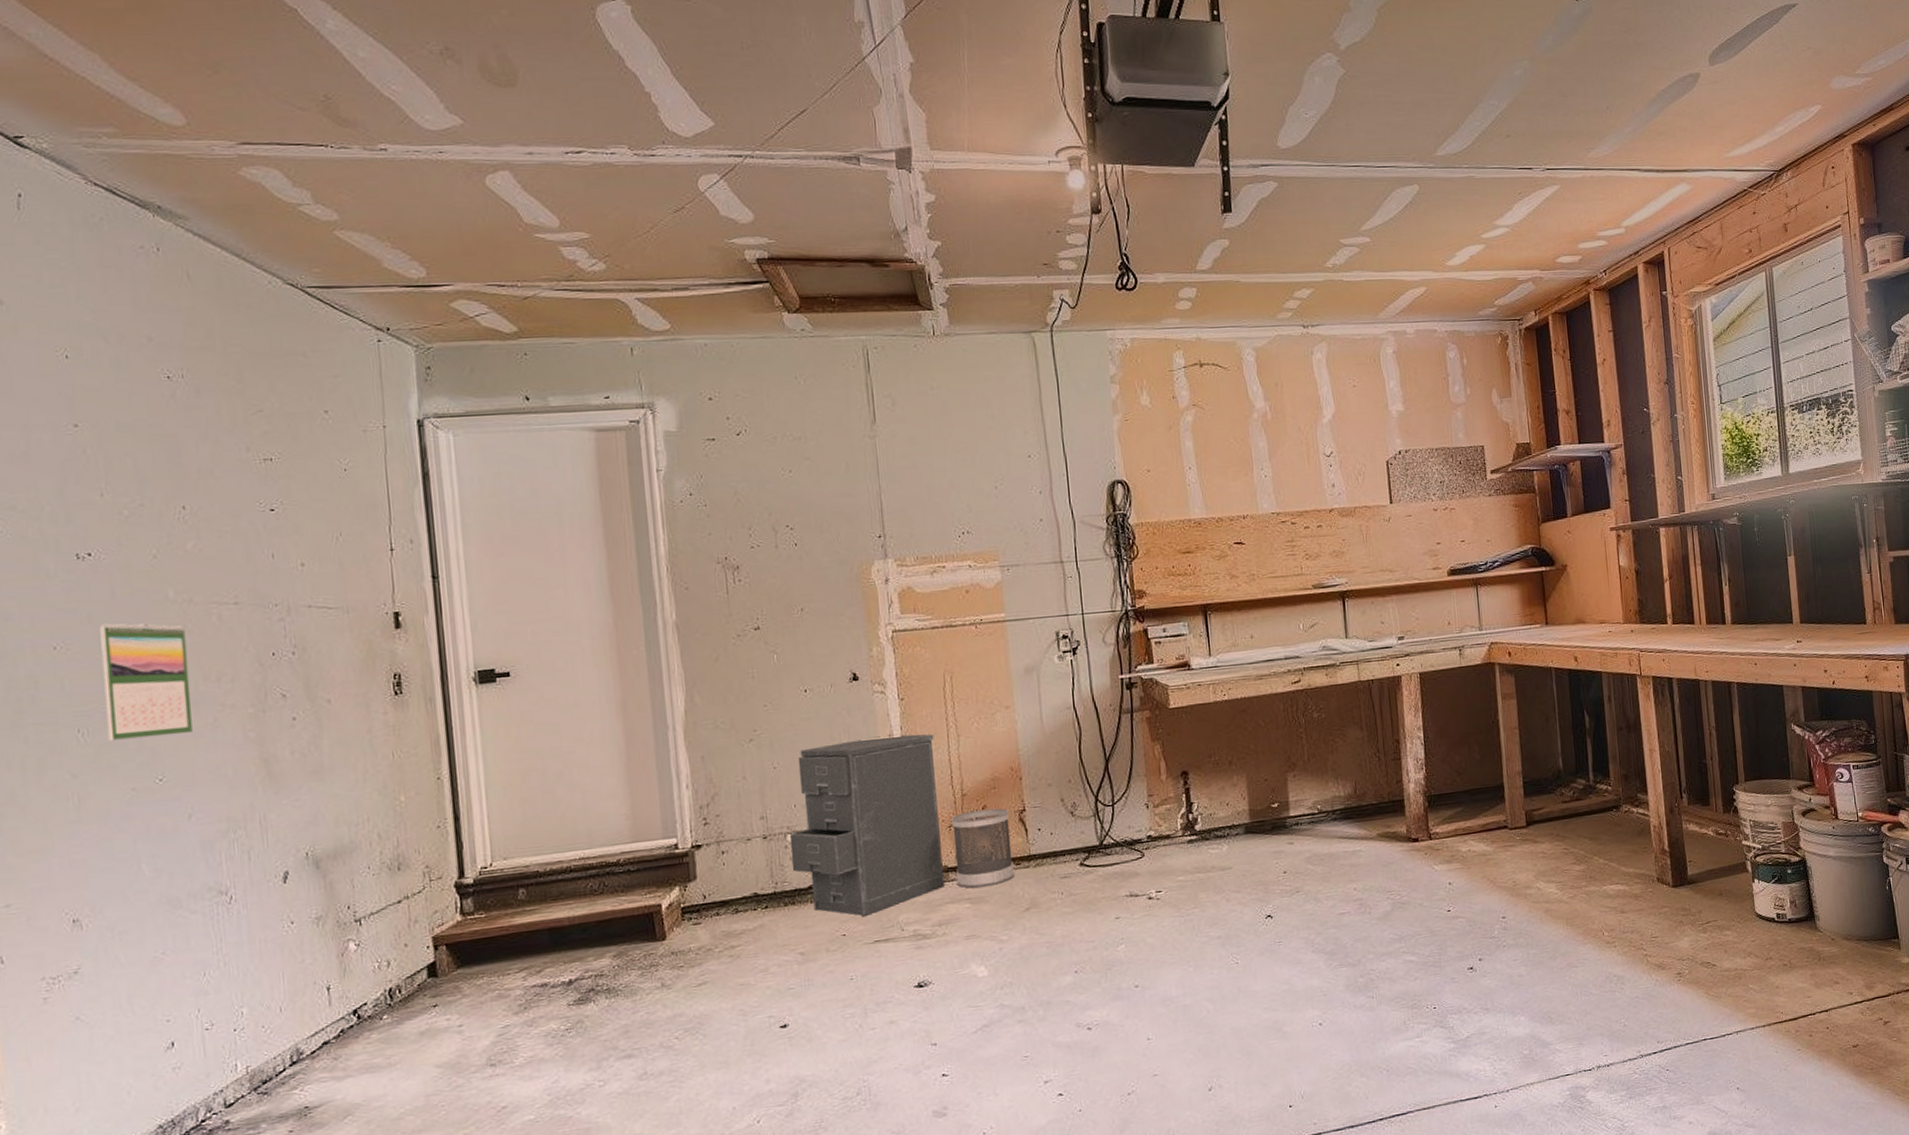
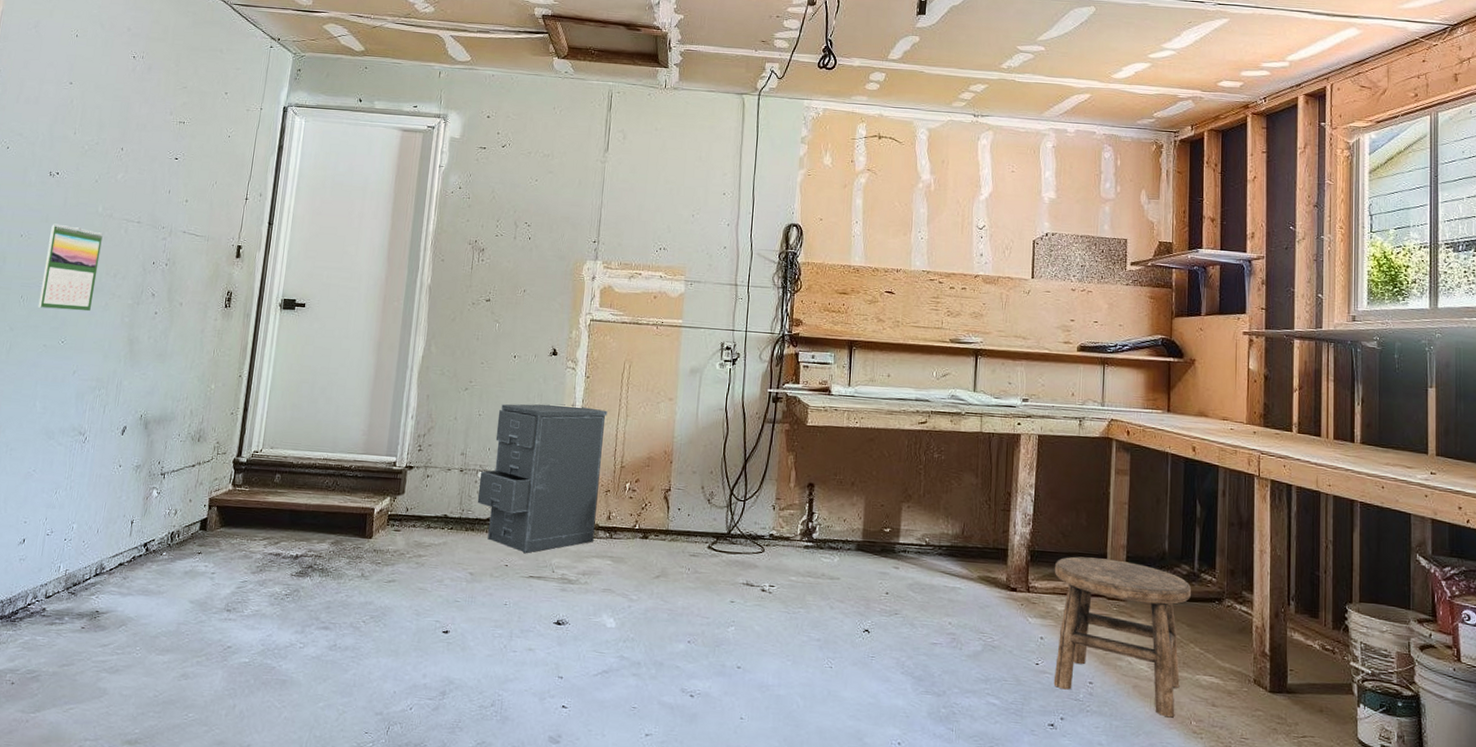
wastebasket: present [952,808,1014,889] -> none [603,481,657,550]
stool: none [1453,787,1590,934] -> present [1053,556,1192,718]

